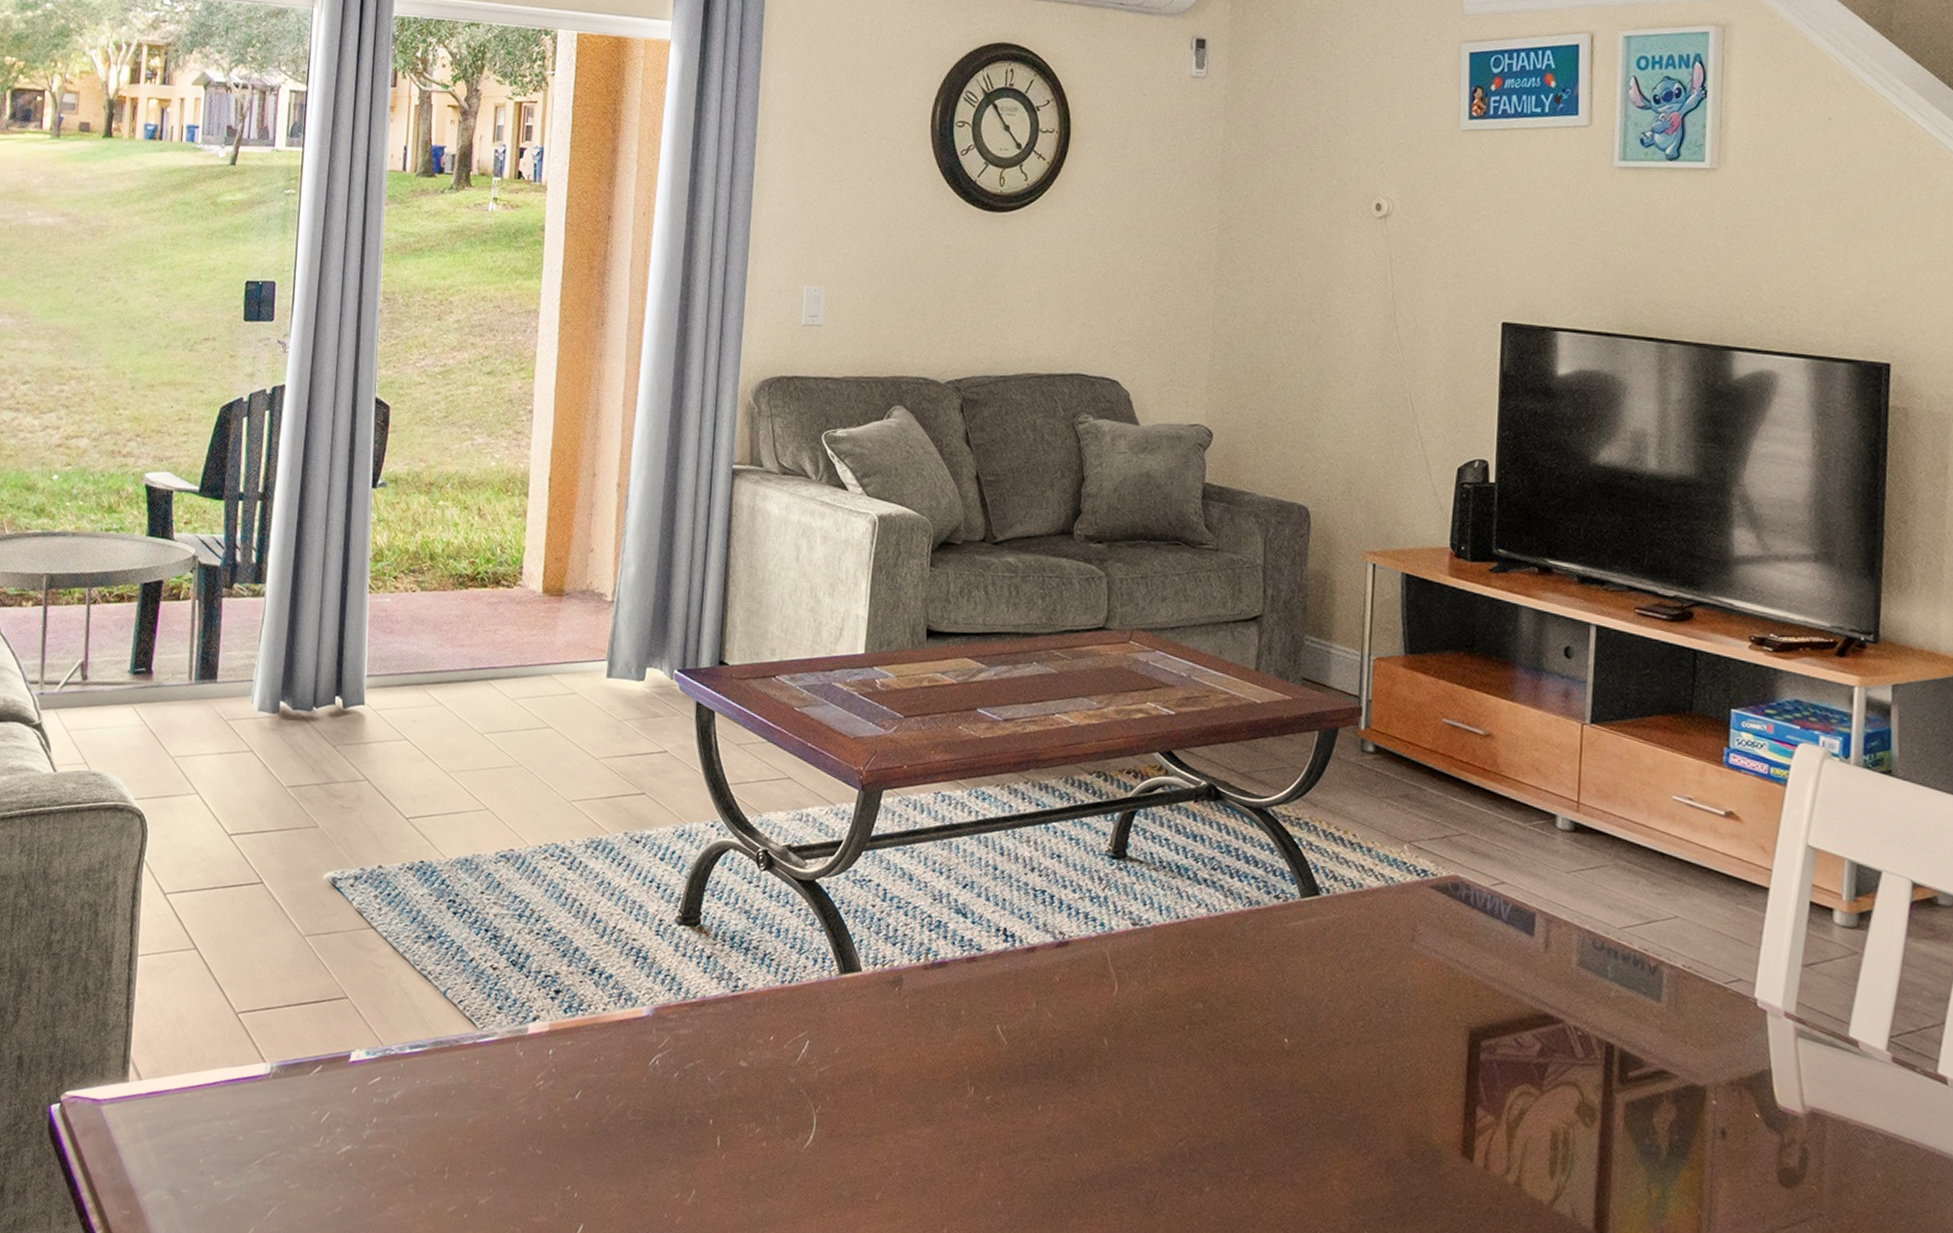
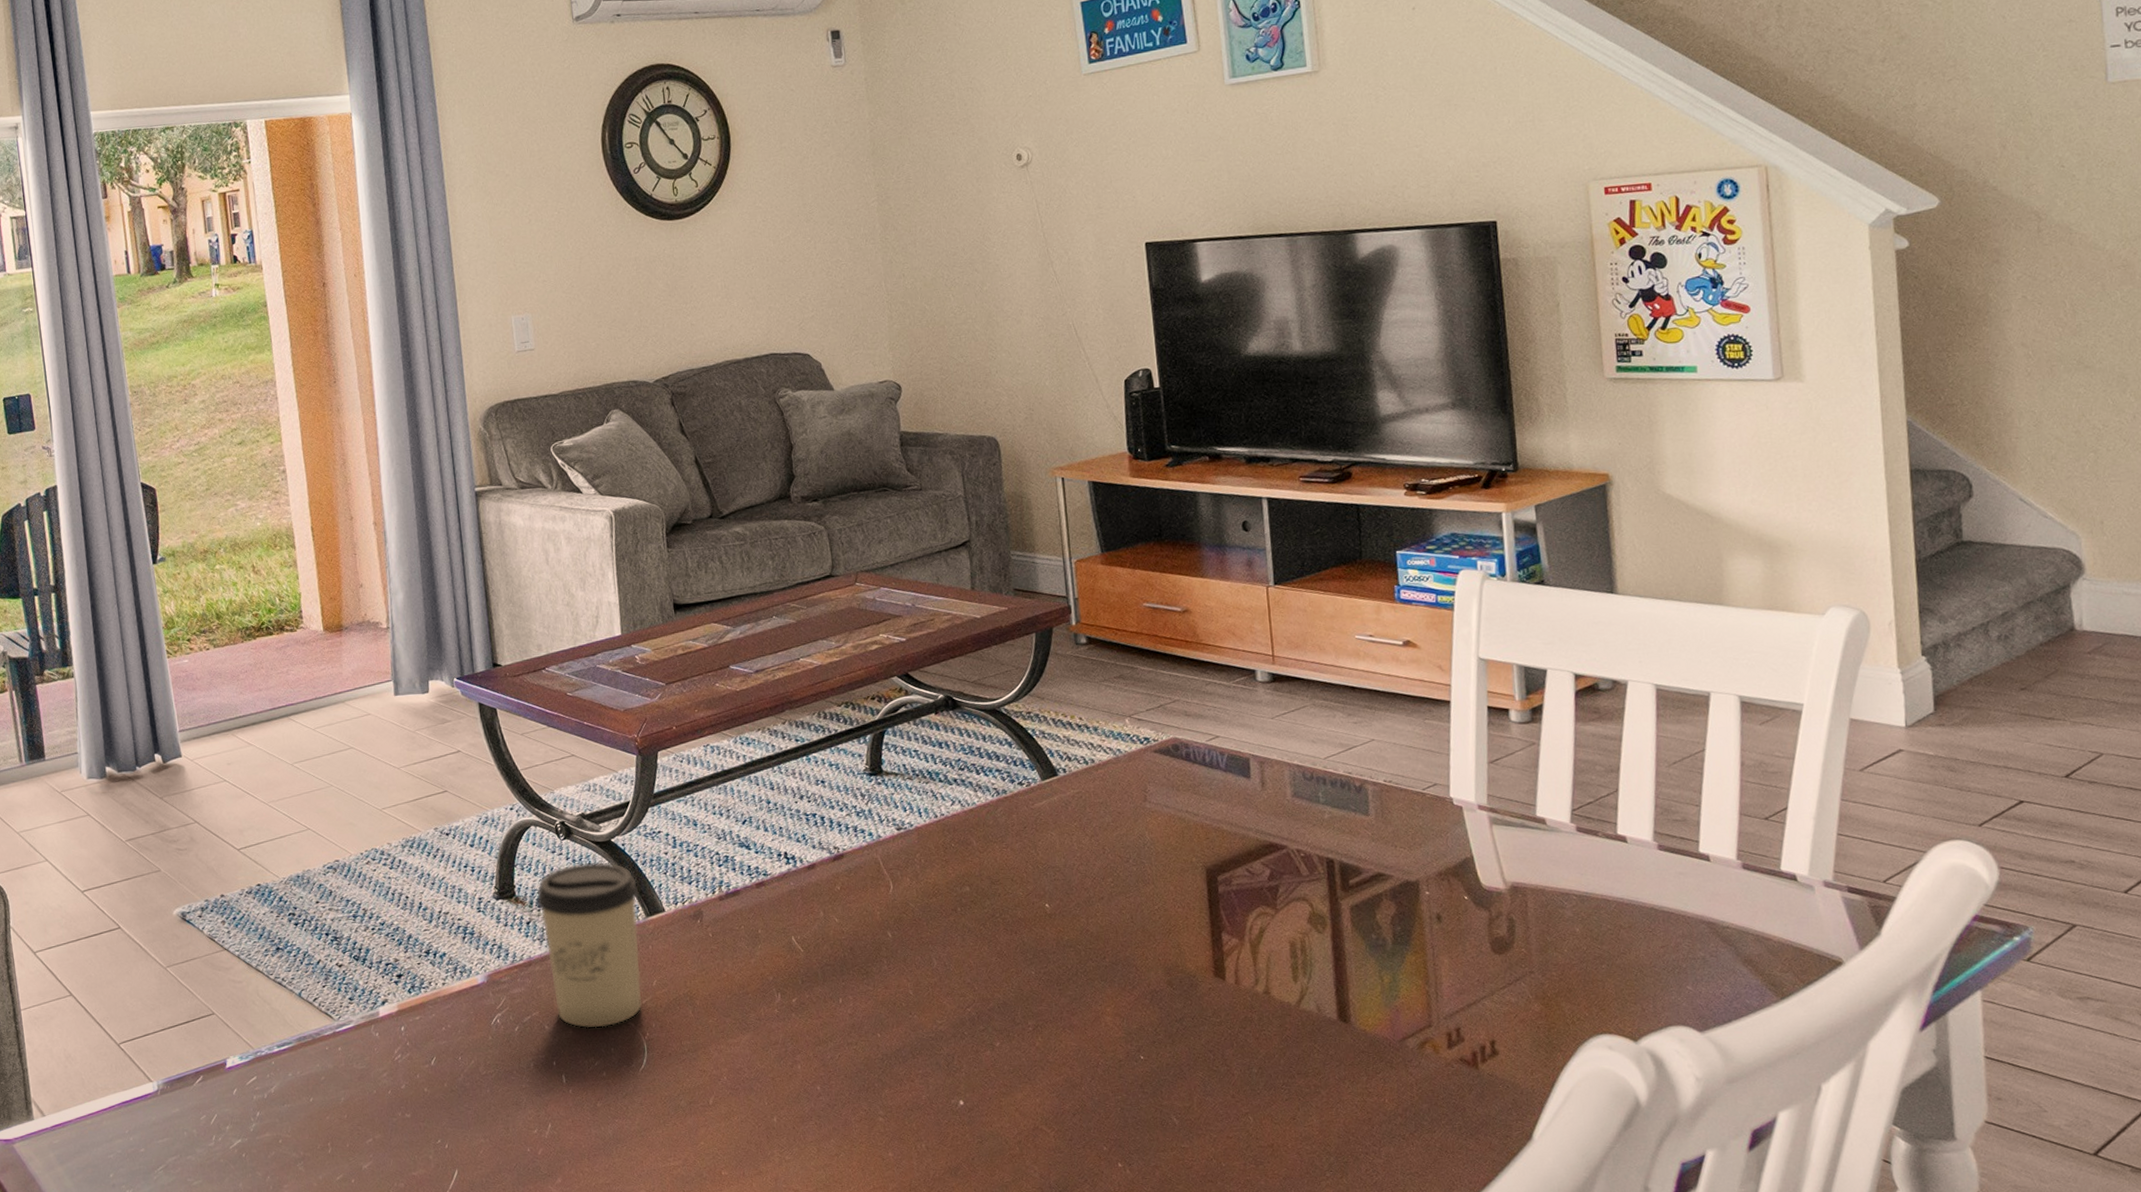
cup: none [721,899,837,1091] -> present [535,861,643,1029]

